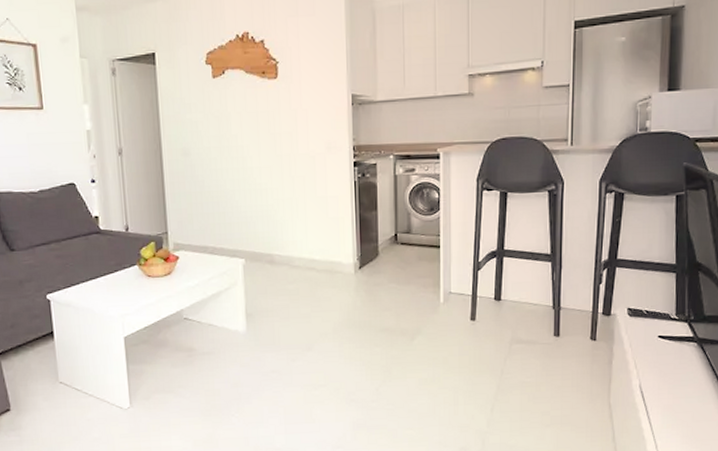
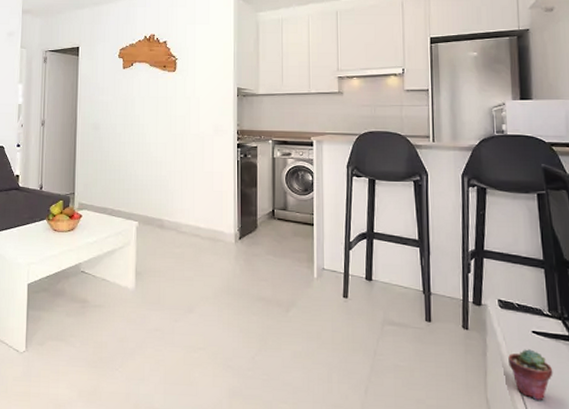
potted succulent: none [633,353,675,400] -> present [508,349,553,400]

